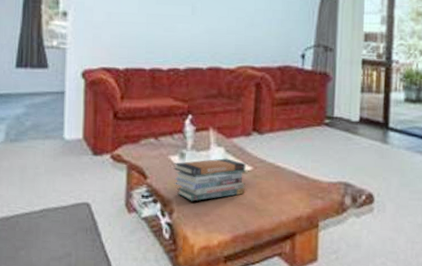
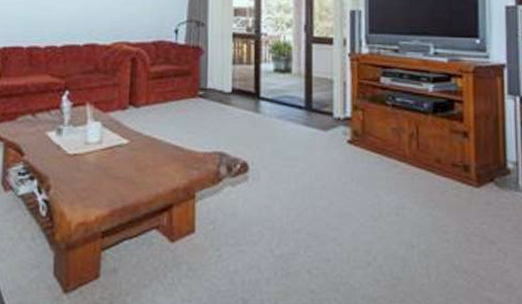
book stack: present [173,158,246,201] -> none [50,132,123,177]

